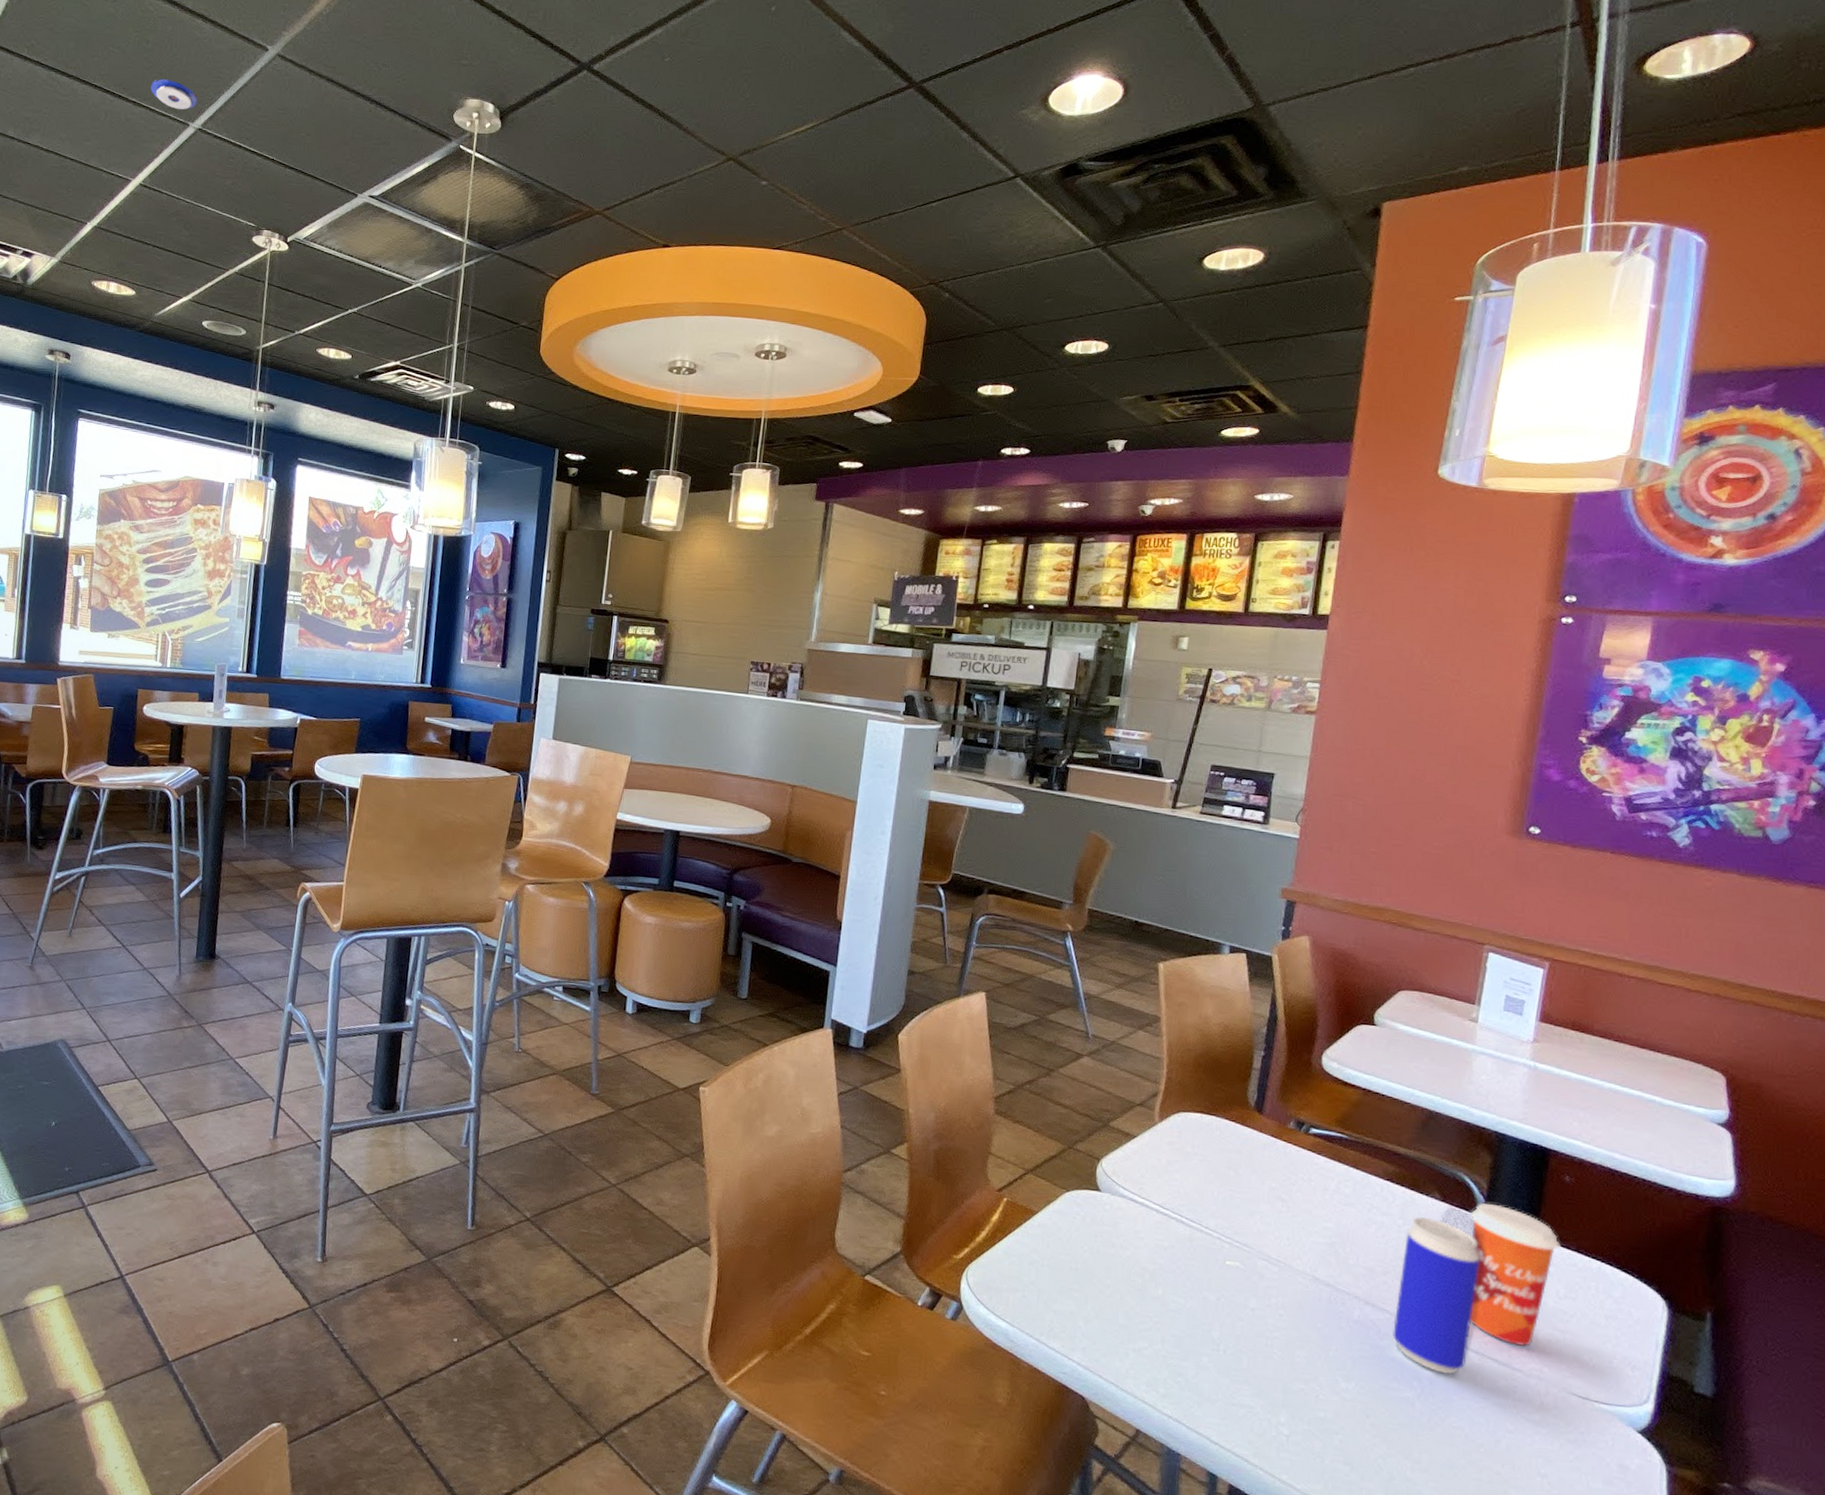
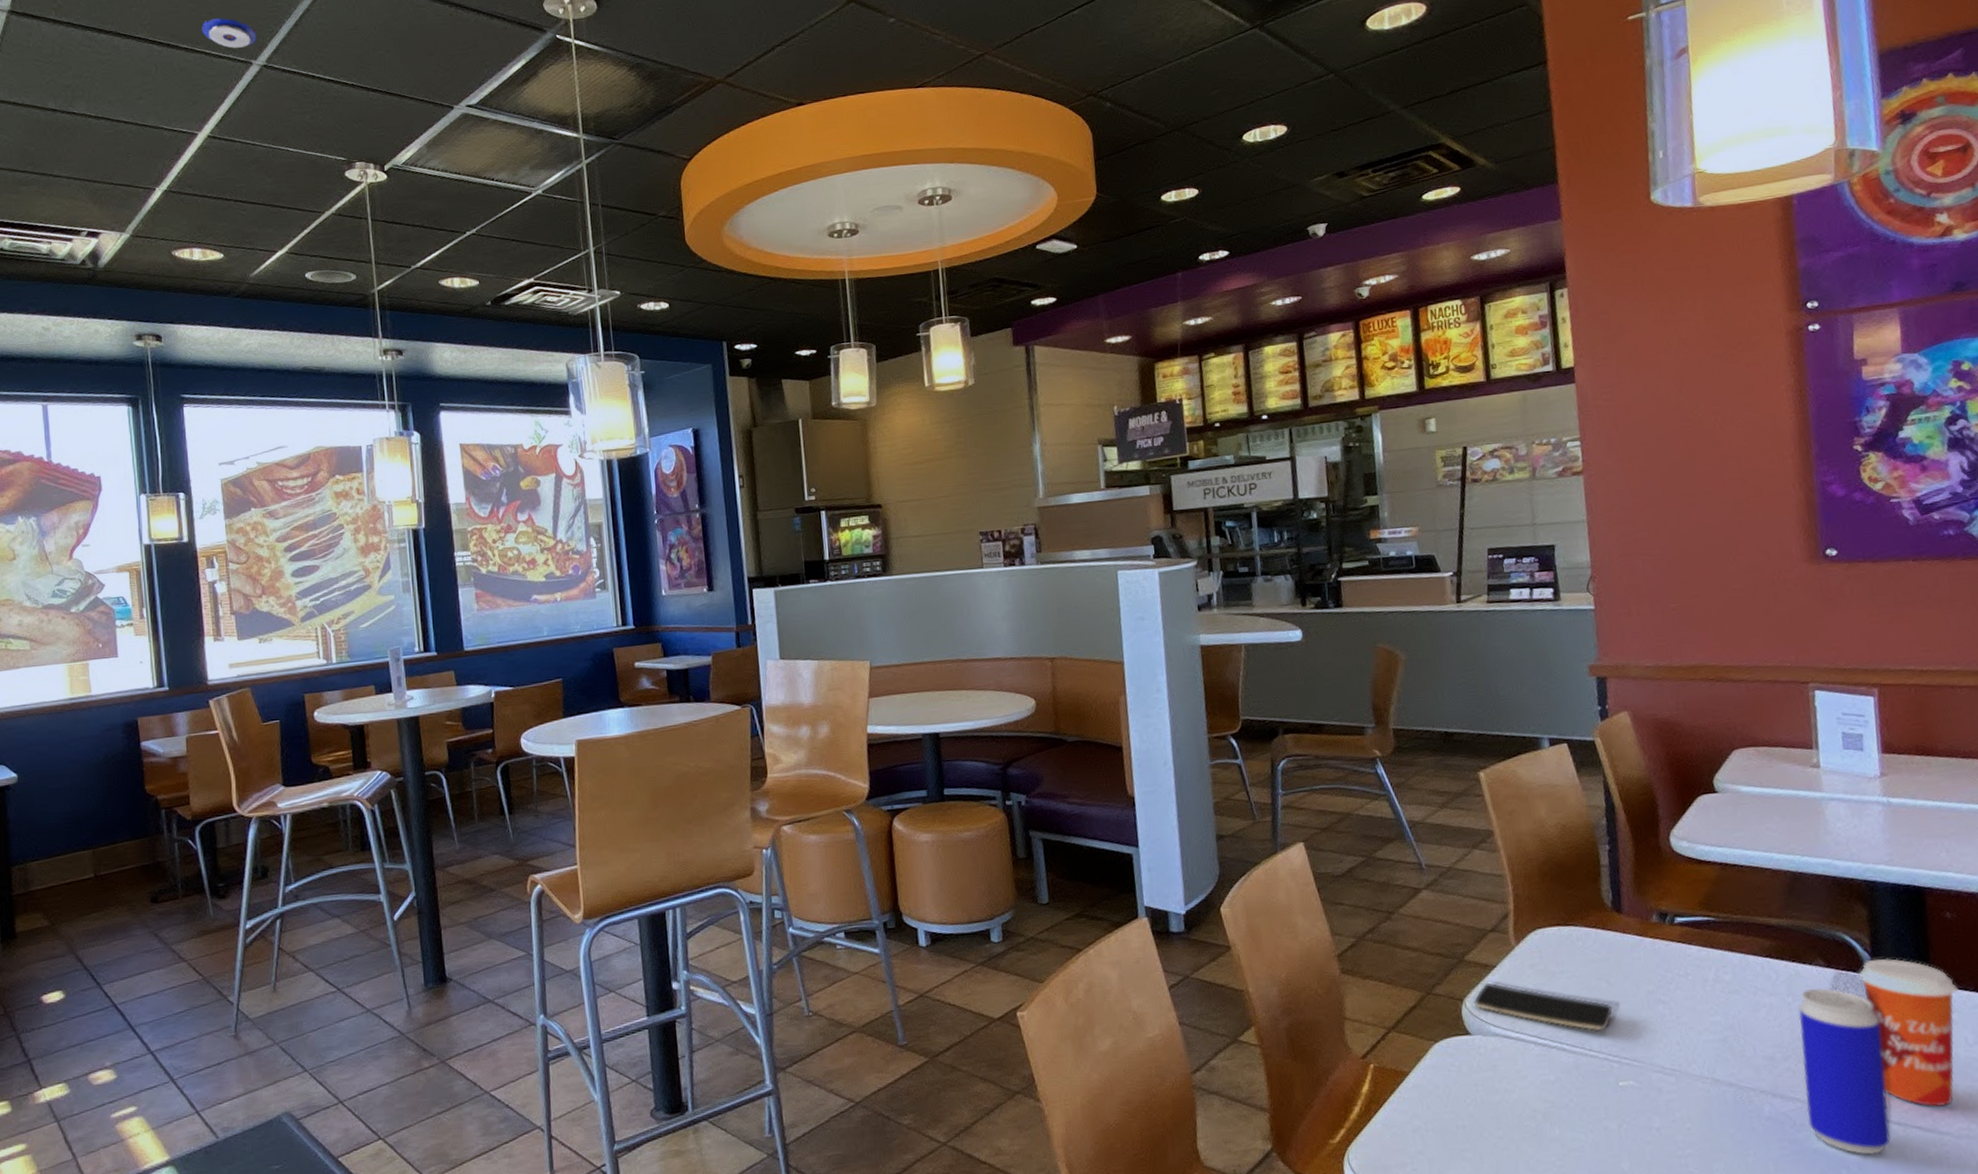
smartphone: none [1108,1149,1235,1214] -> present [1473,982,1613,1031]

